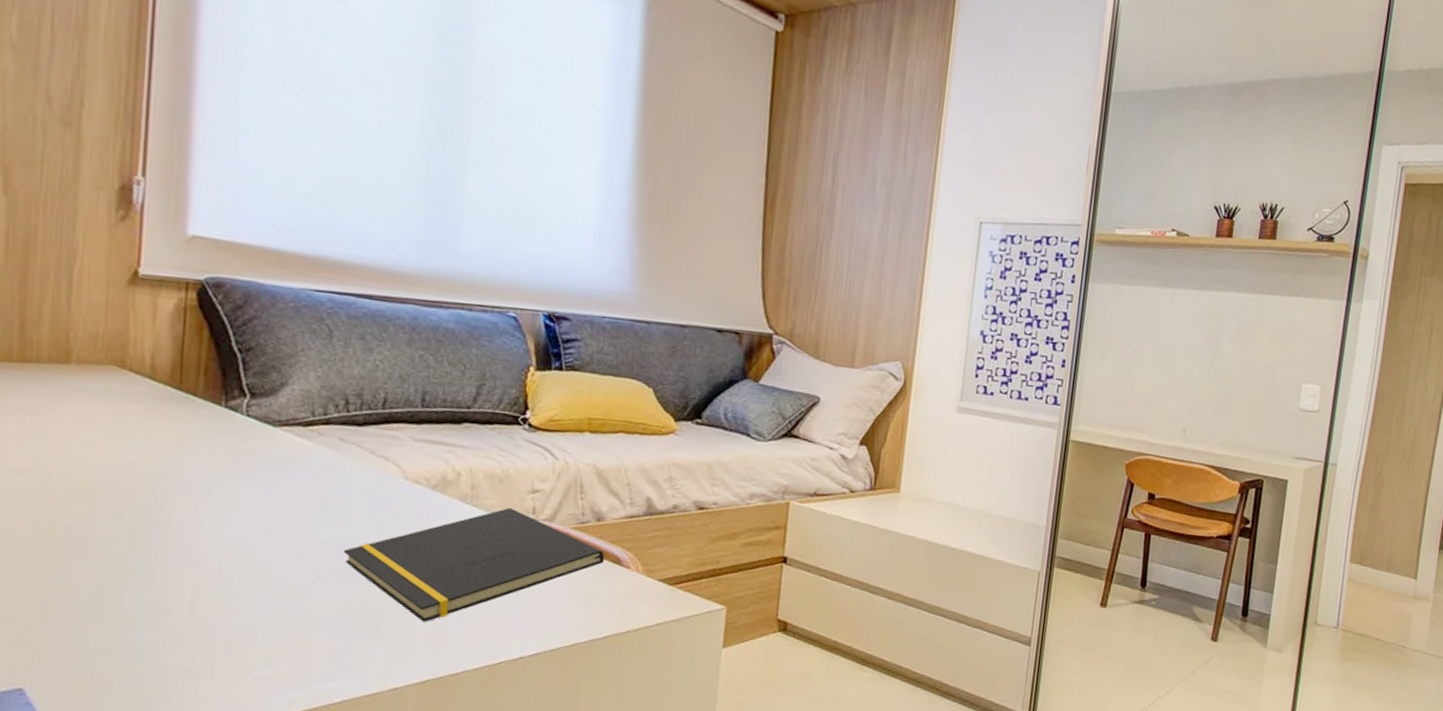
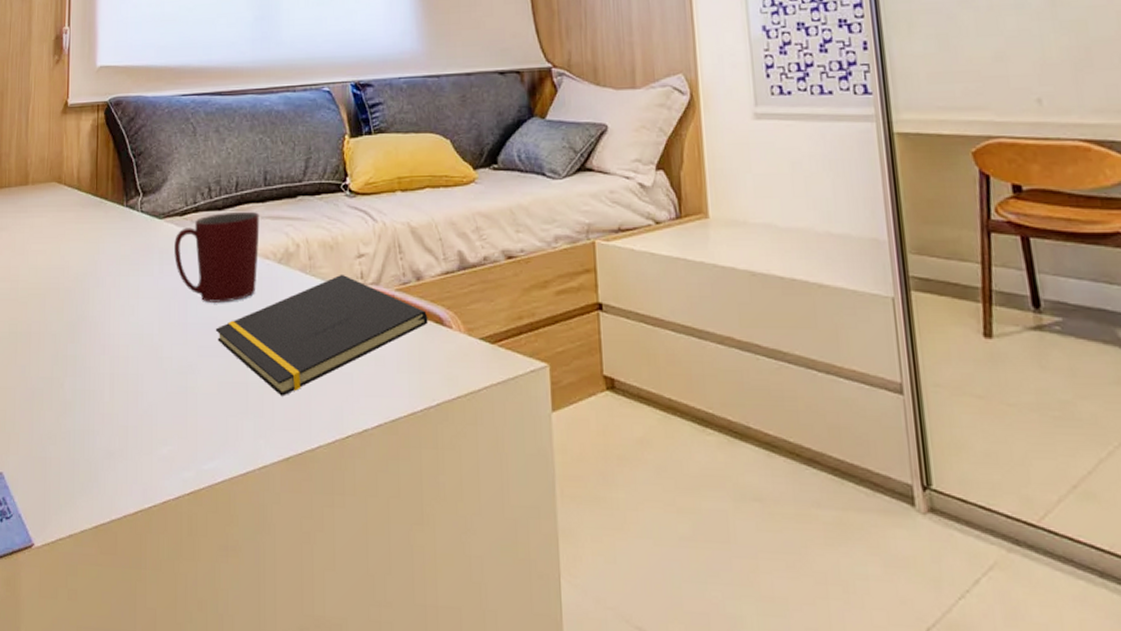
mug: none [292,429,412,524] -> present [174,211,260,303]

